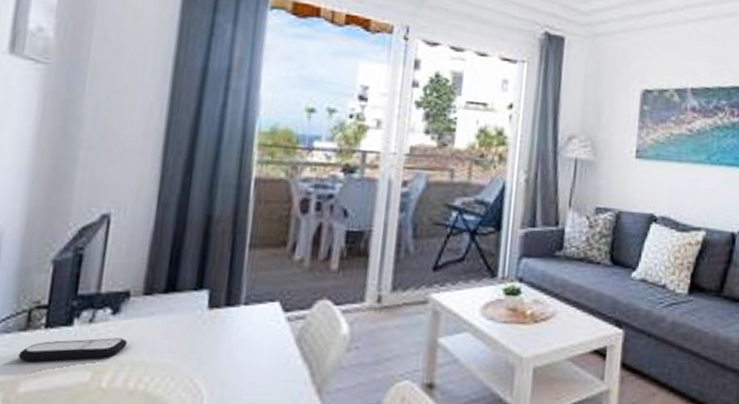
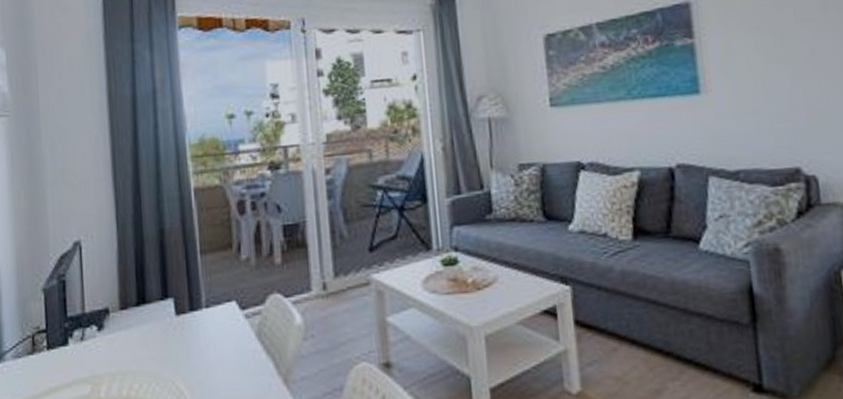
remote control: present [18,338,128,362] -> none [30,351,115,382]

